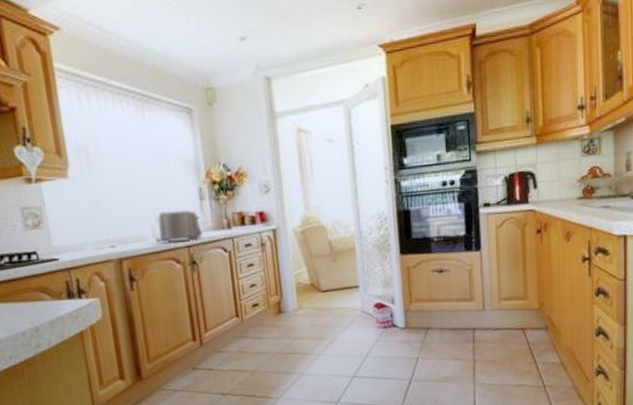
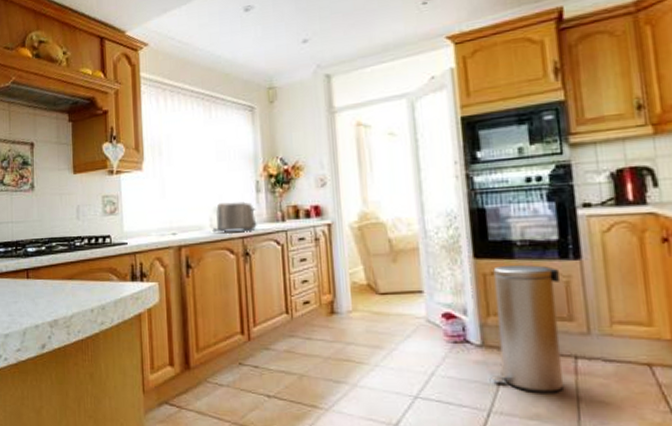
pedal bin: none [412,257,465,361] -> present [491,265,564,394]

